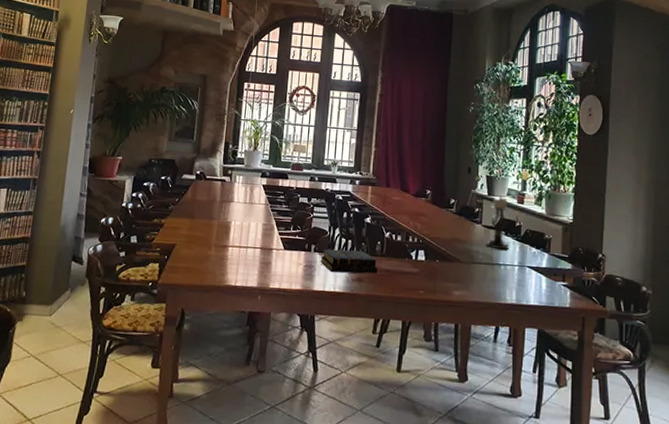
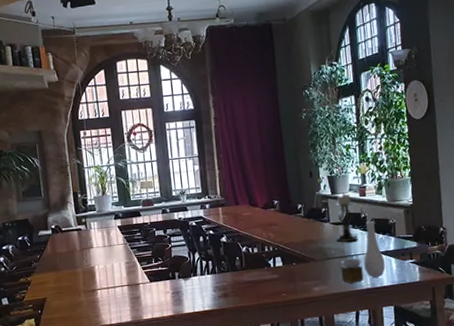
book: present [320,248,378,274] -> none [185,268,241,294]
vase: none [486,231,534,296] -> present [341,220,385,284]

